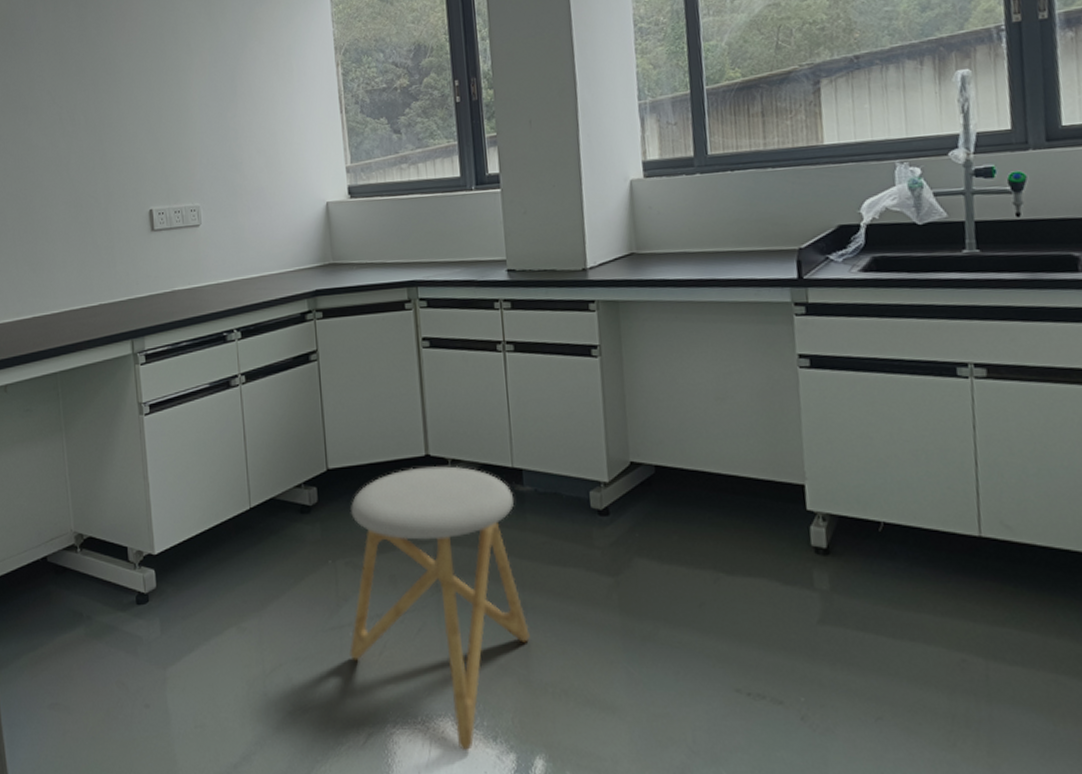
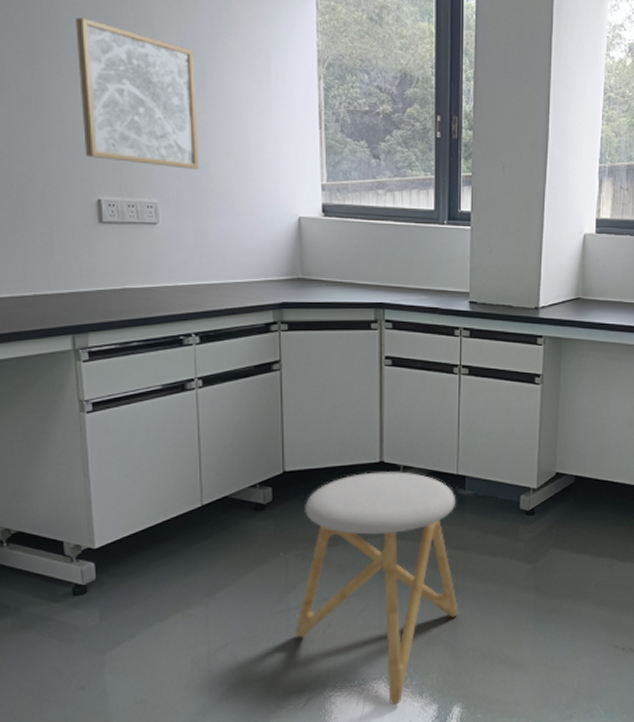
wall art: none [129,50,234,173] -> present [75,17,199,170]

